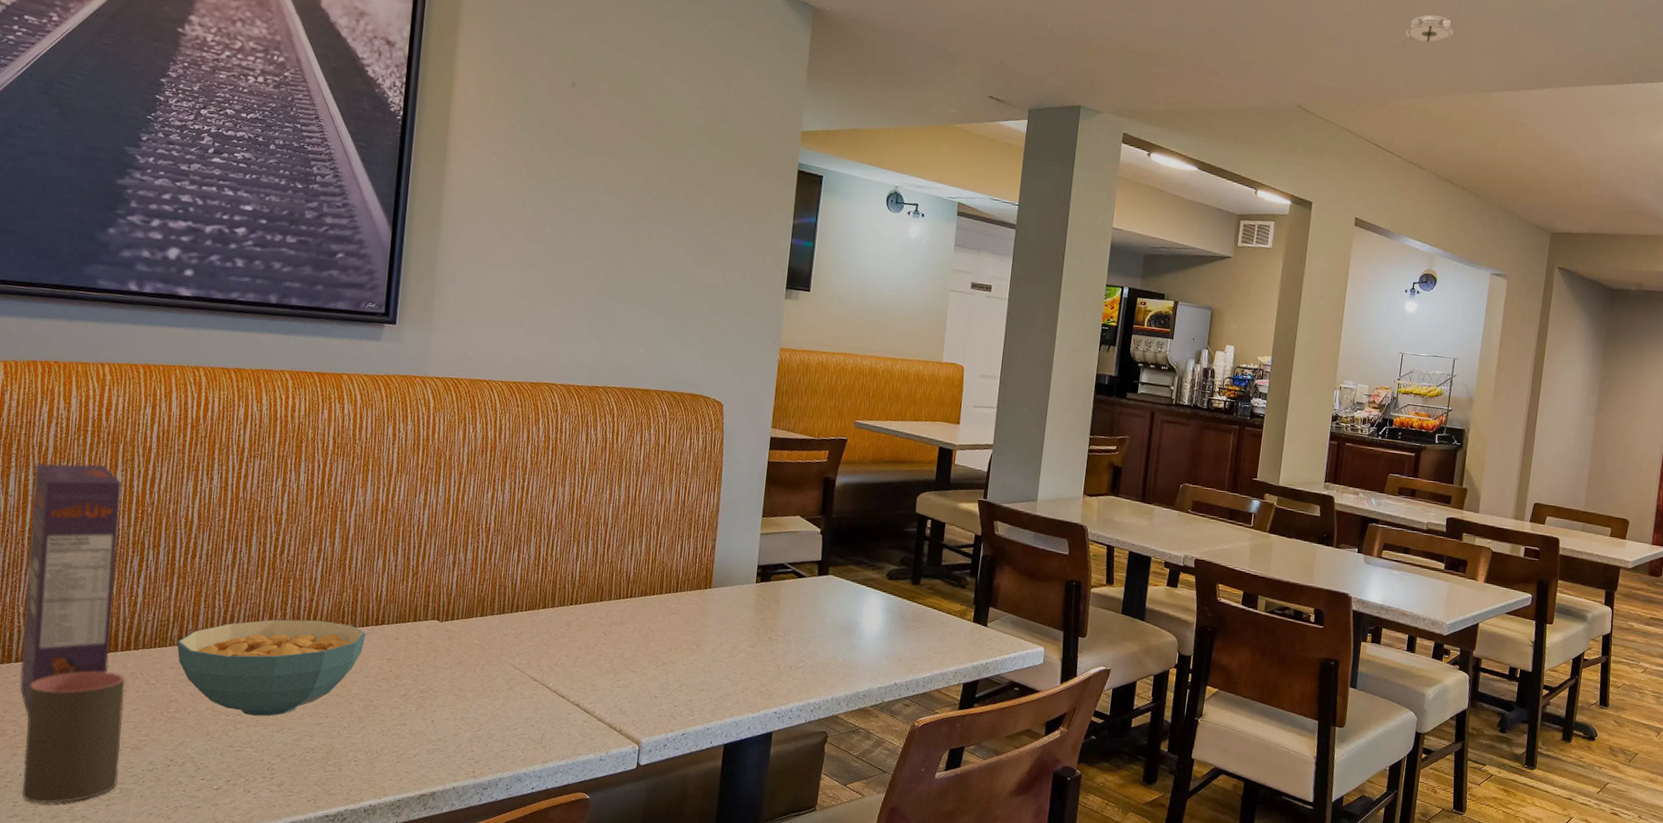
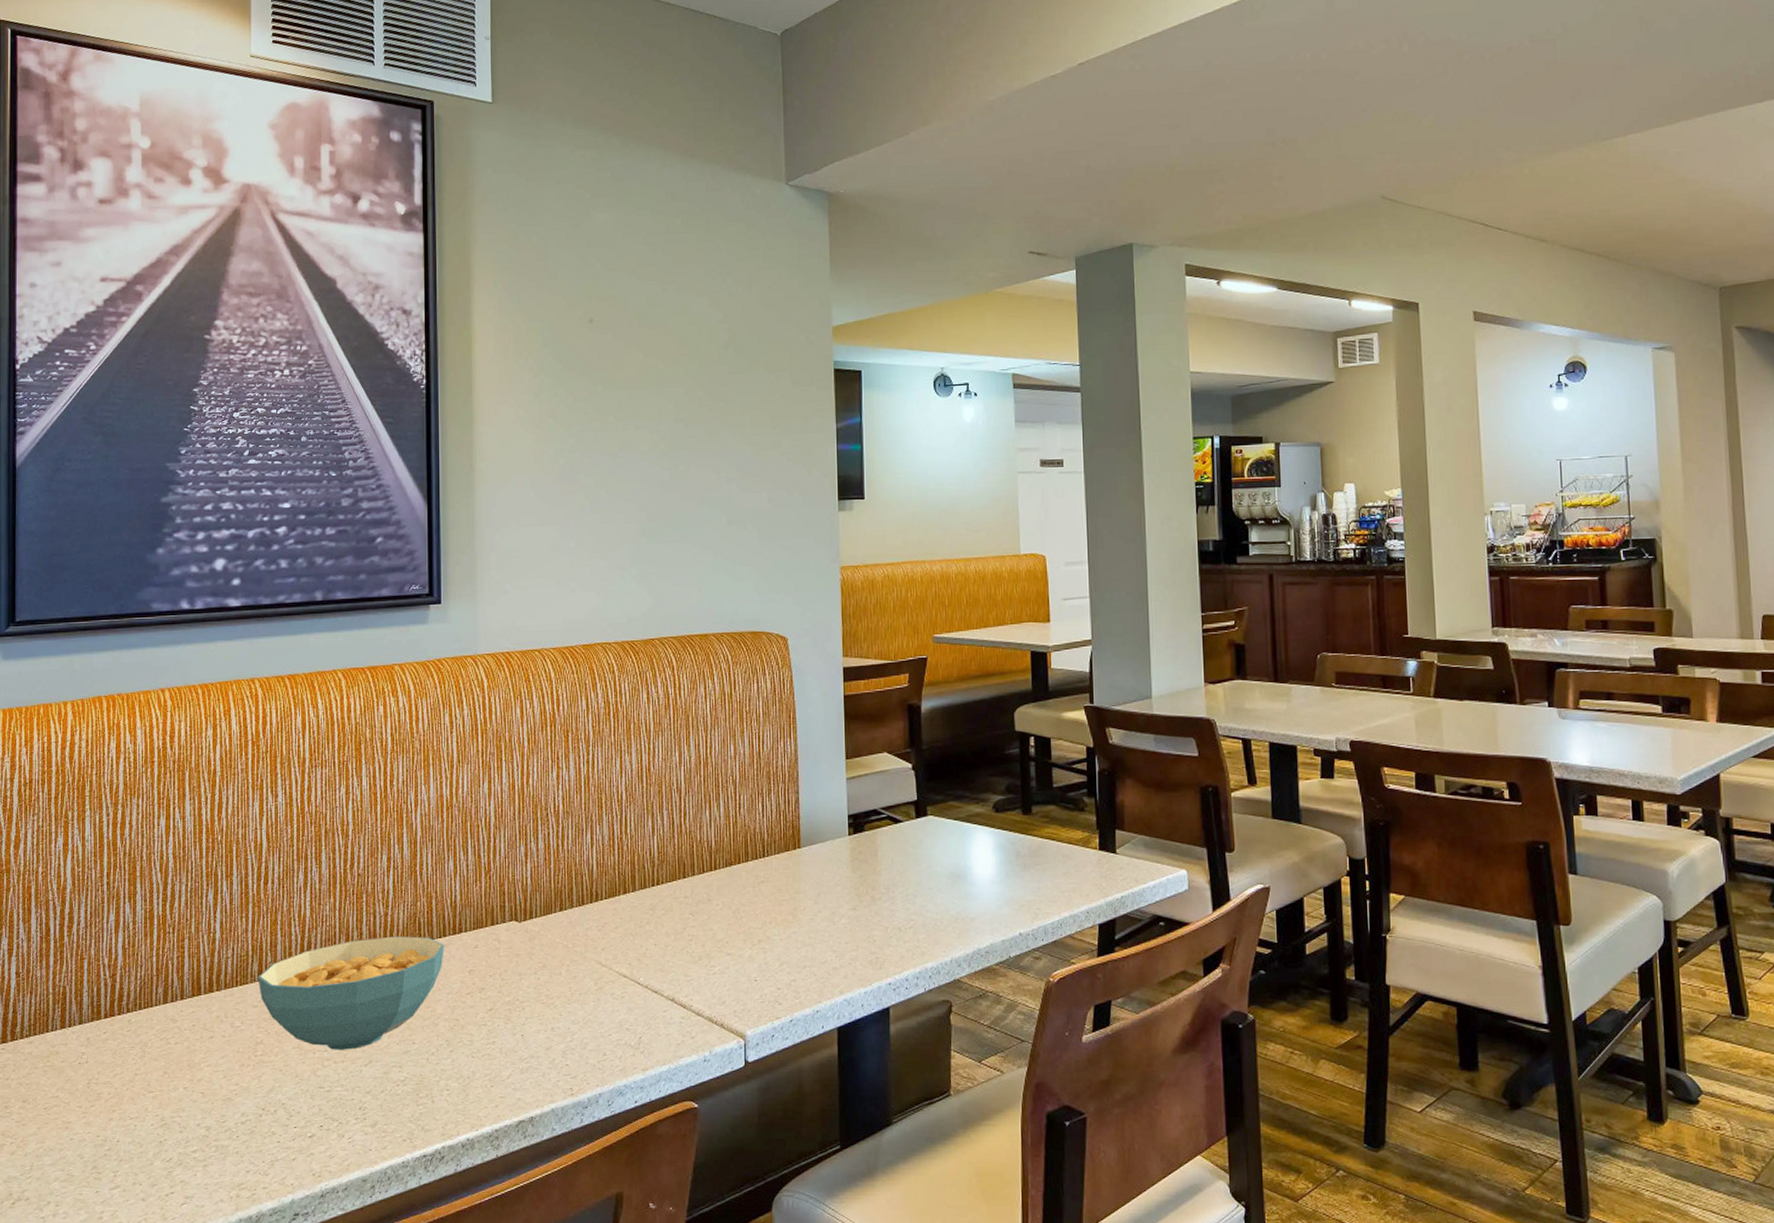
cereal box: present [20,463,121,716] -> none [108,795,193,1075]
cup: present [22,671,126,804] -> none [120,1019,212,1171]
smoke detector: present [1402,15,1454,42] -> none [1493,64,1553,103]

